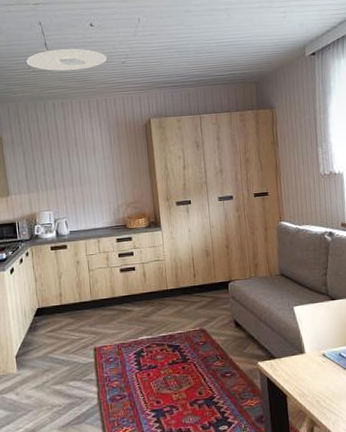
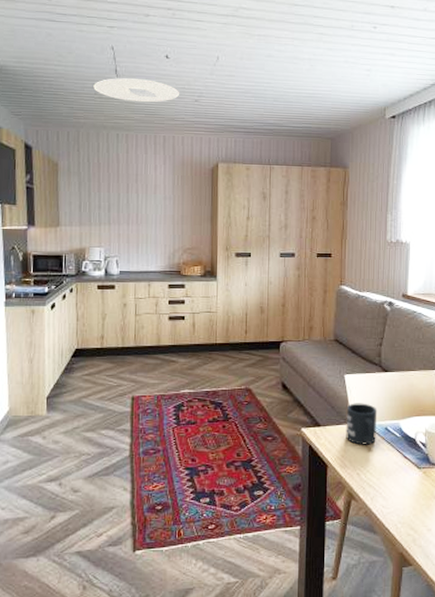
mug: none [299,332,331,373] -> present [346,403,378,445]

